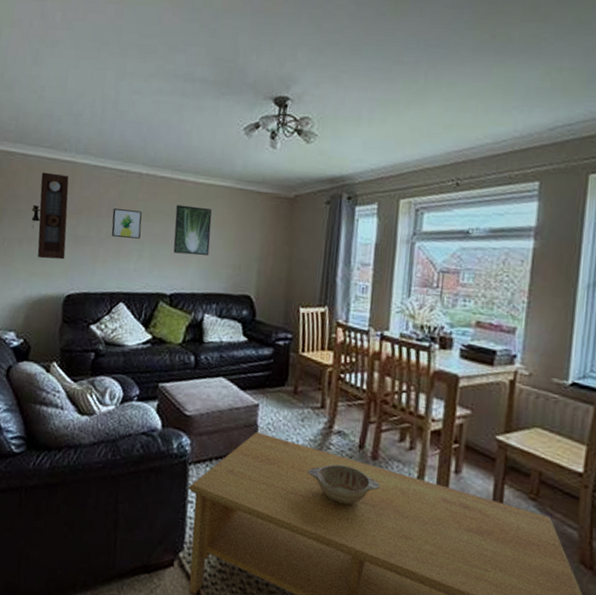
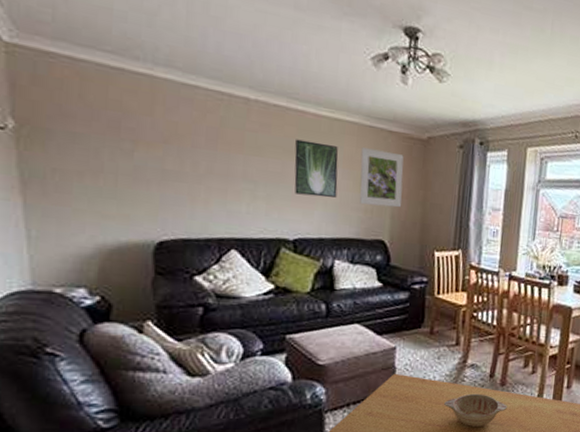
pendulum clock: present [31,172,69,260] -> none [93,84,151,199]
wall art: present [111,208,142,239] -> none [213,139,253,177]
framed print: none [229,209,271,264] -> present [359,147,404,208]

